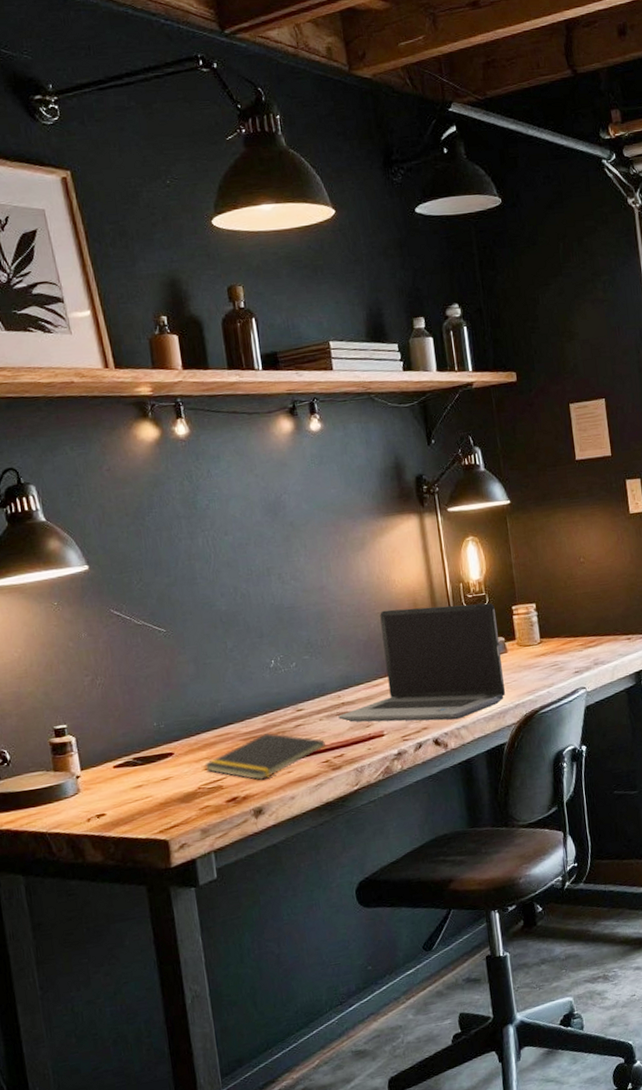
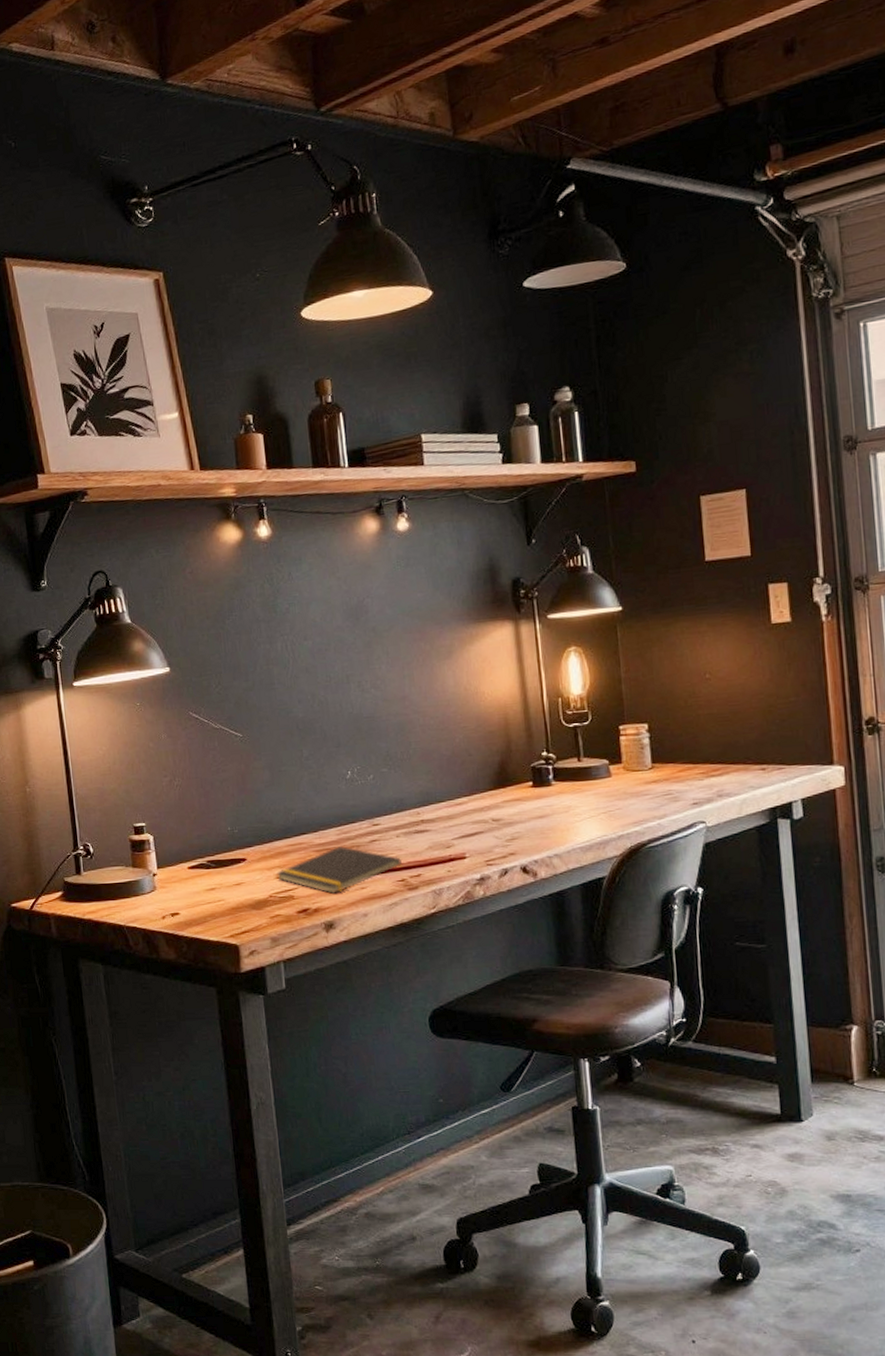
laptop computer: present [338,603,505,722] -> none [416,721,607,848]

